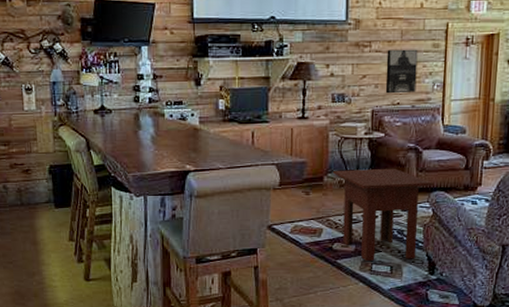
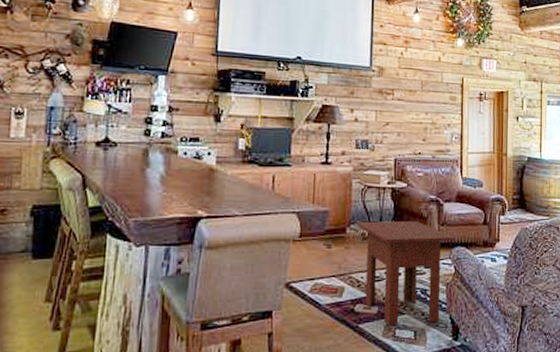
wall art: present [385,49,418,94] -> none [407,99,437,144]

